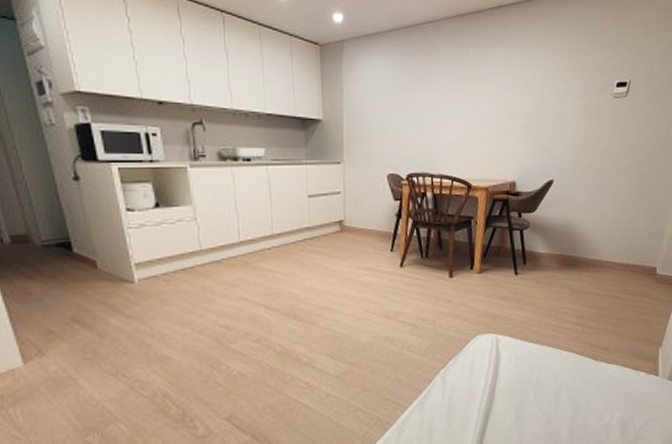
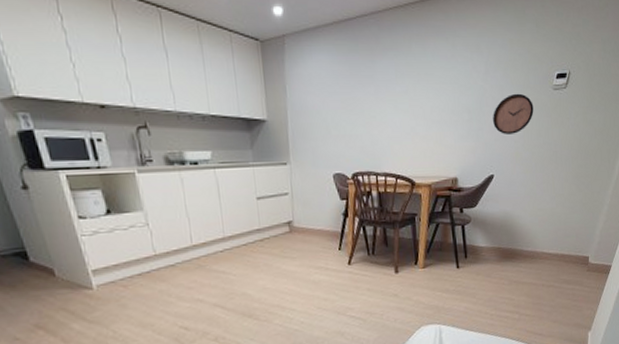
clock: none [552,100,594,140] -> present [493,93,534,134]

